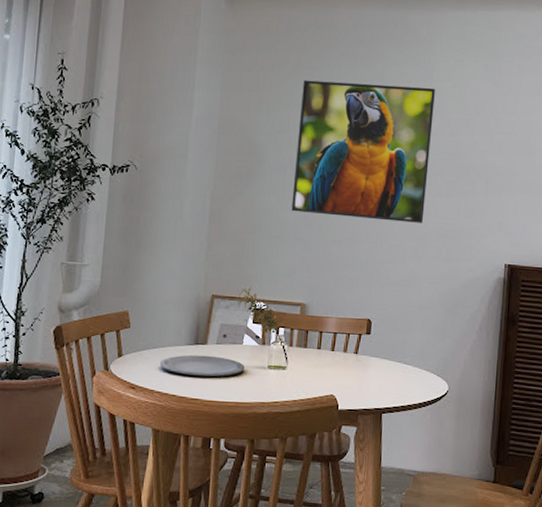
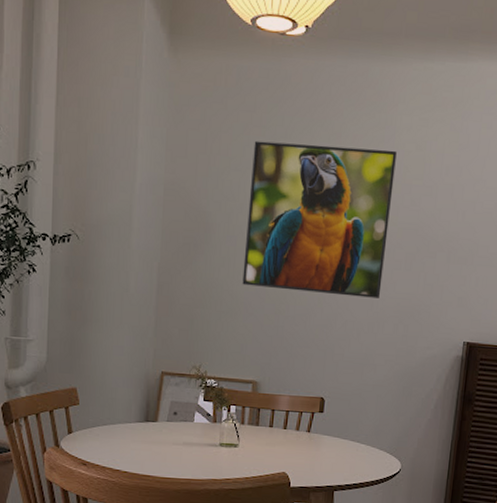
plate: present [159,354,244,377] -> none [110,432,196,454]

